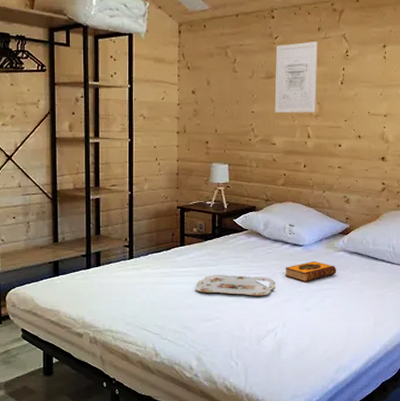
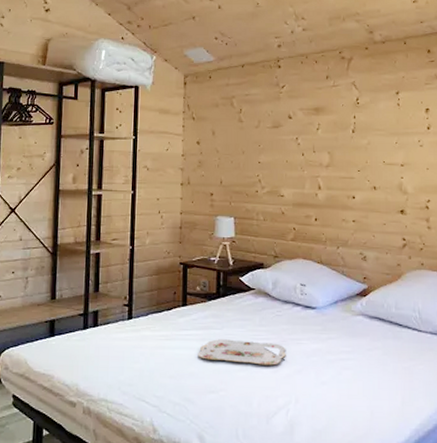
wall art: present [275,41,318,114] -> none [283,90,326,164]
hardback book: present [285,261,337,283] -> none [296,326,356,351]

